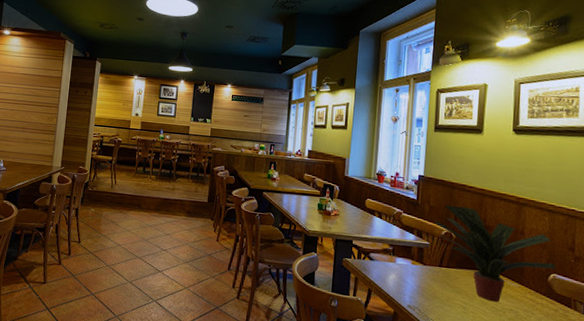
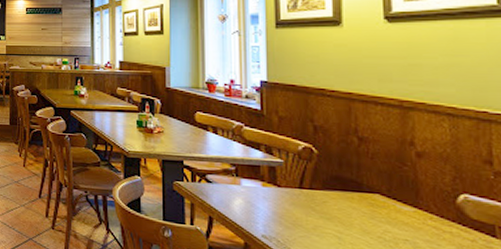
potted plant: present [433,204,556,303] -> none [285,114,467,231]

